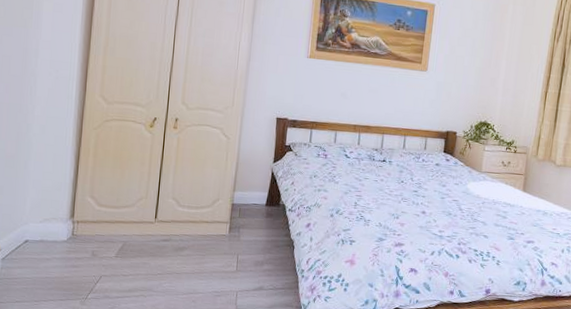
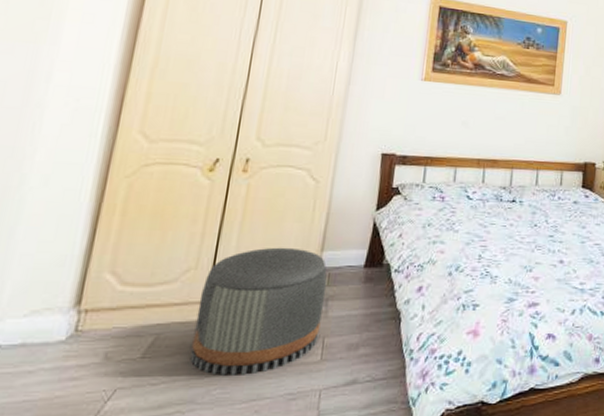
pouf: none [147,186,239,276] -> present [190,247,327,376]

